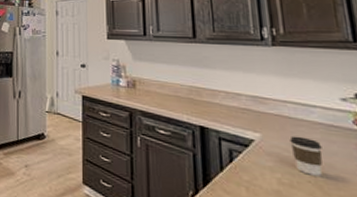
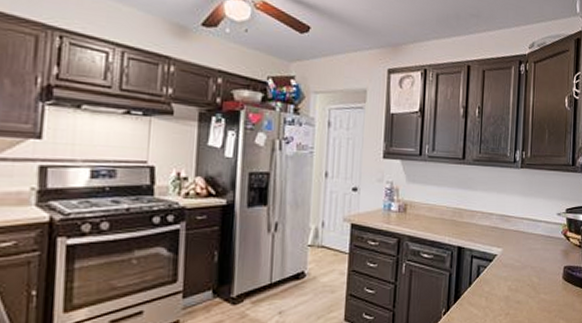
coffee cup: present [289,135,323,176] -> none [521,248,540,279]

